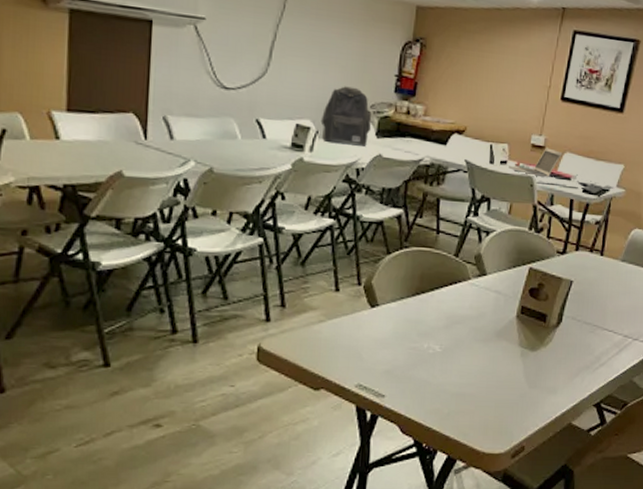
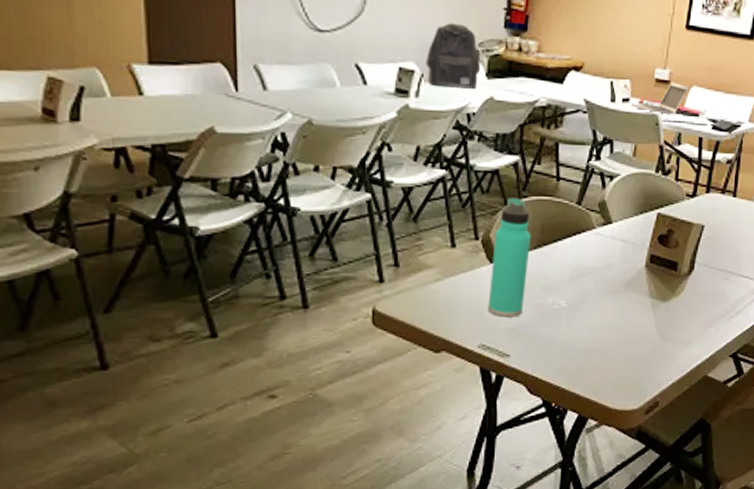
thermos bottle: none [366,247,411,360] -> present [488,197,532,318]

